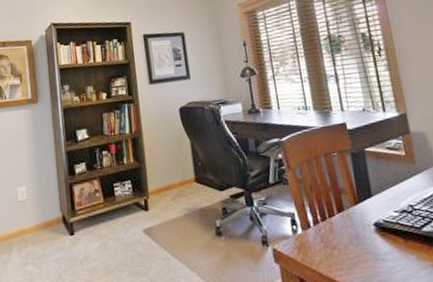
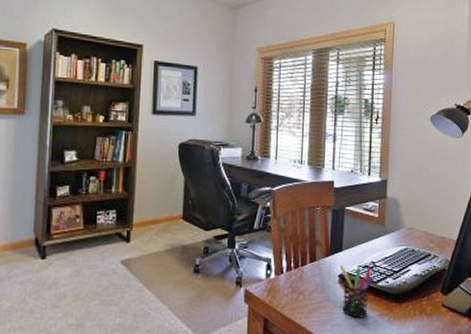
pen holder: none [372,211,419,271] -> present [339,265,374,318]

